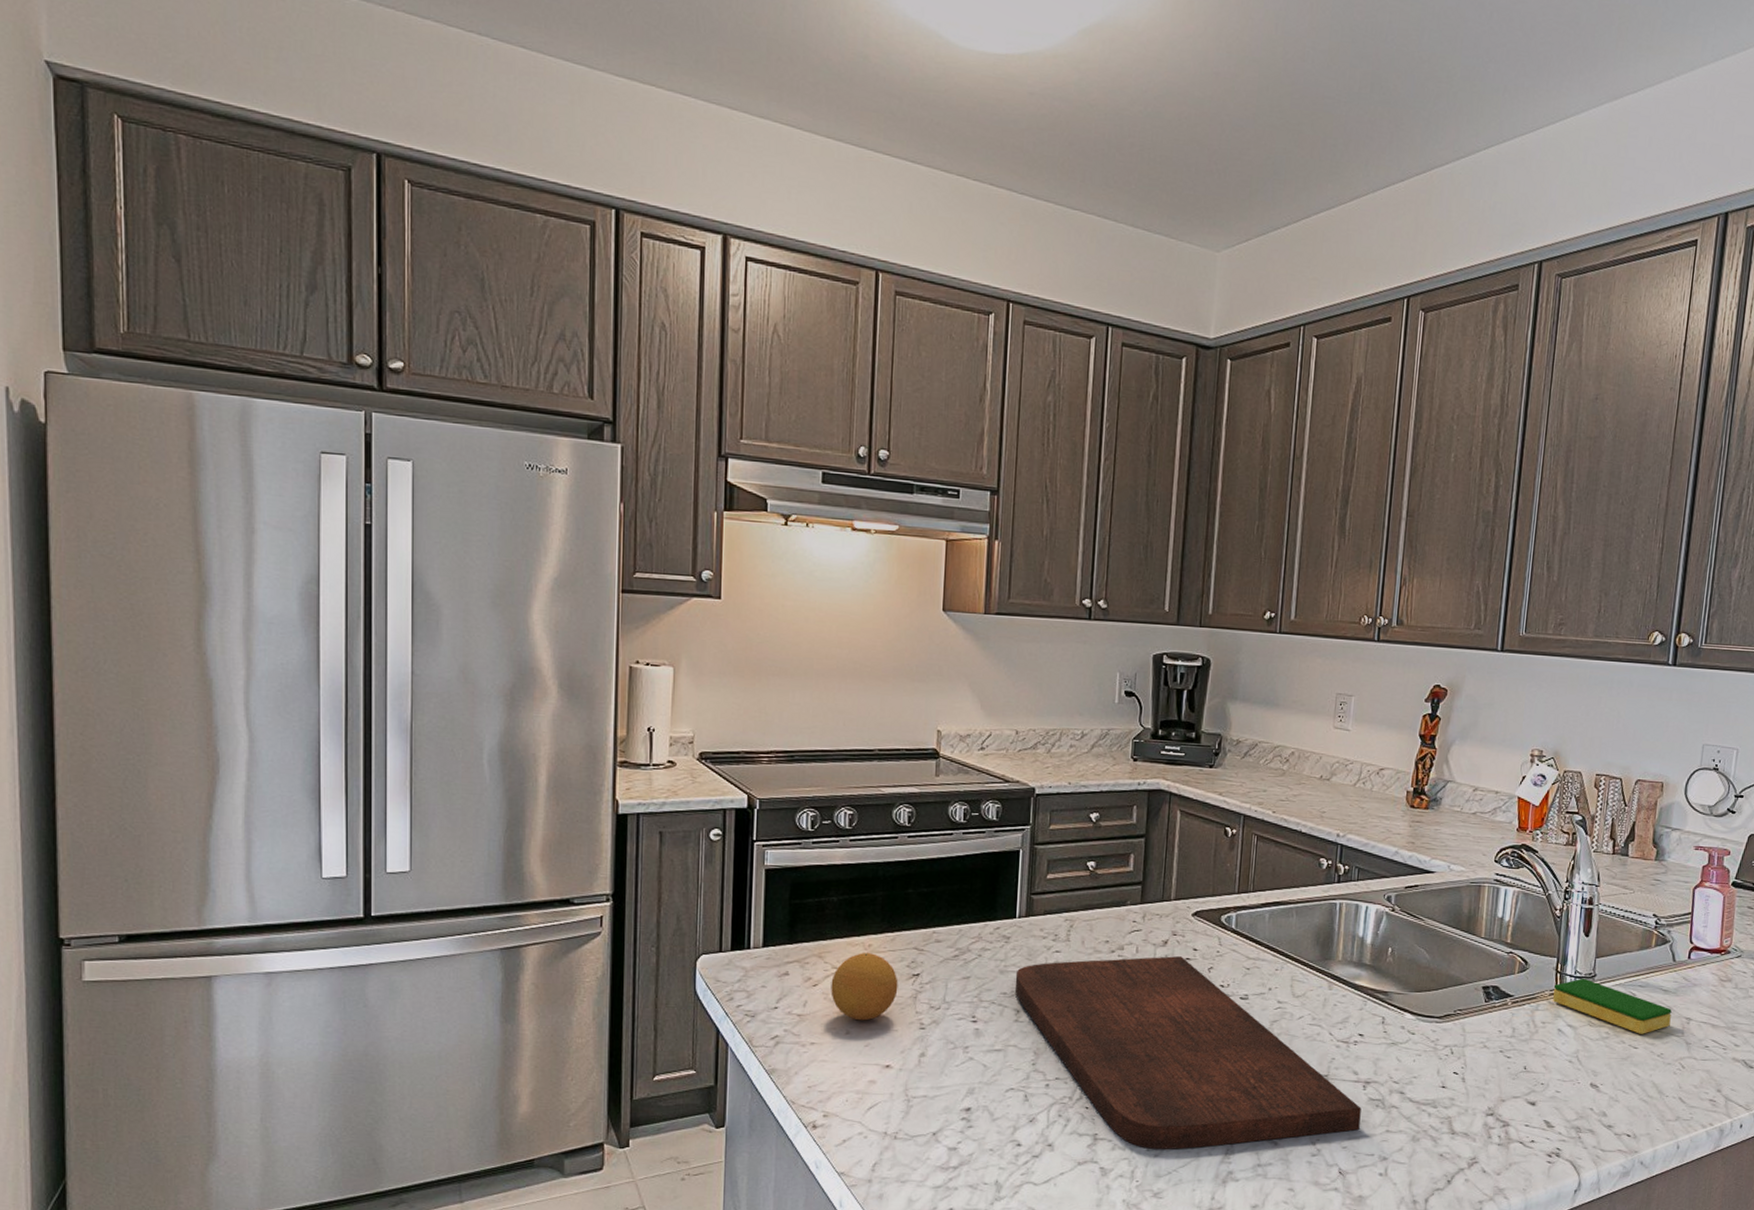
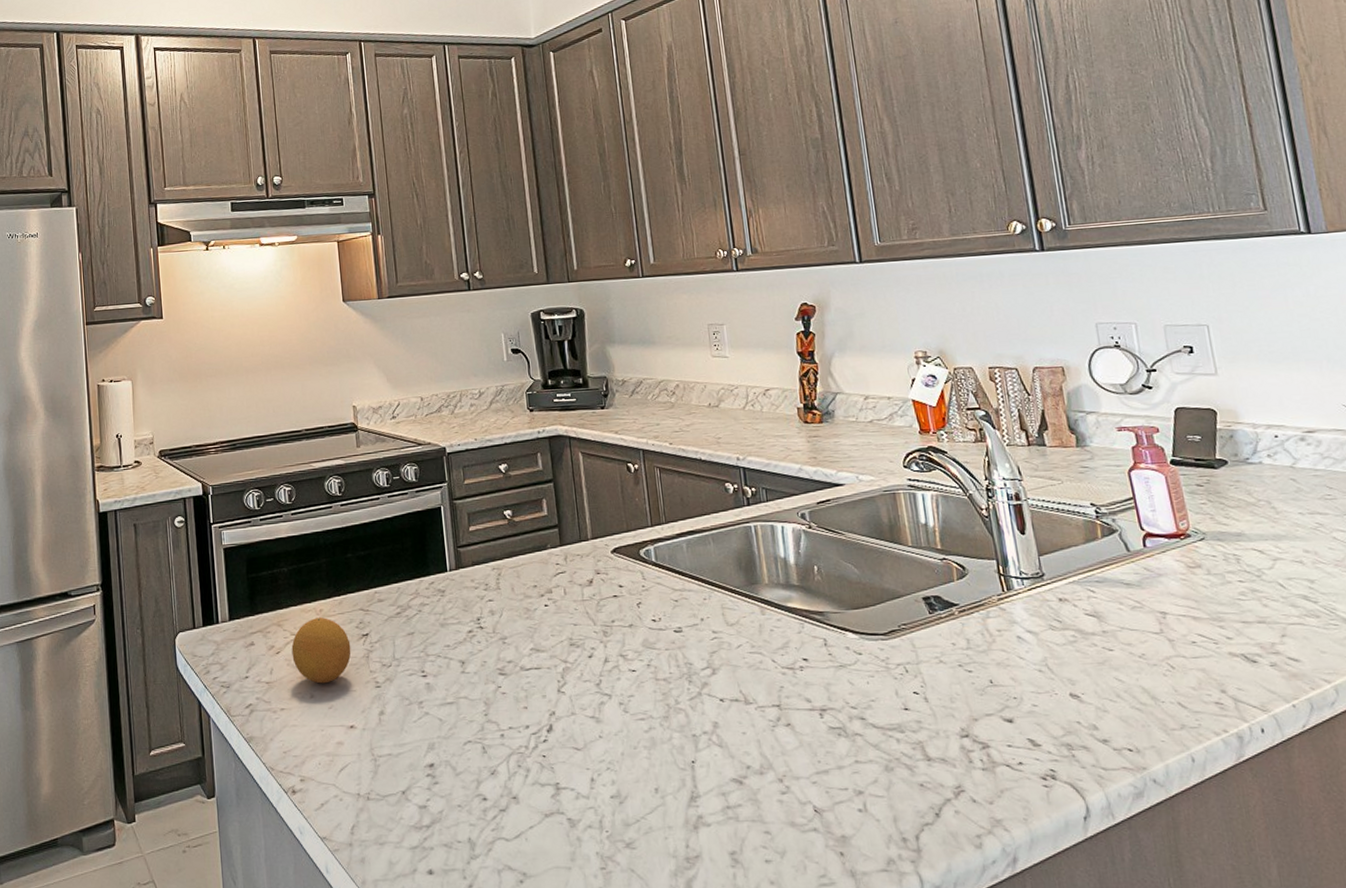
cutting board: present [1014,956,1361,1150] -> none [455,594,826,796]
dish sponge: present [1553,978,1672,1034] -> none [1001,578,1144,635]

